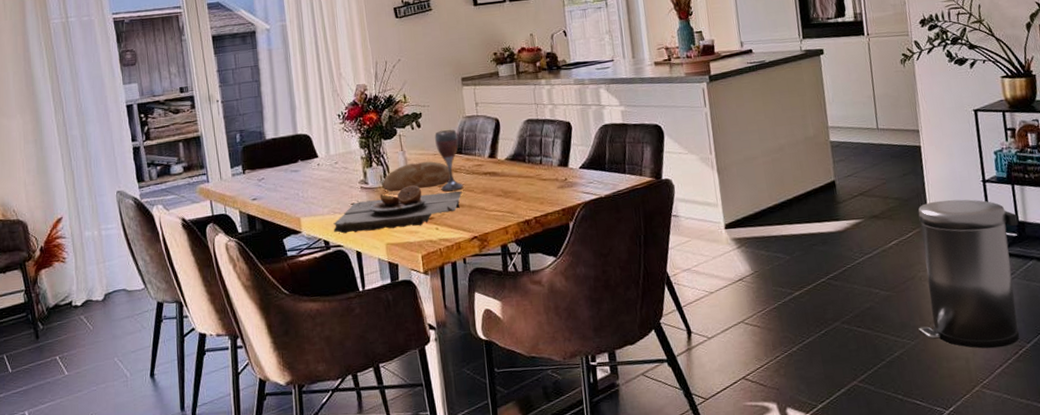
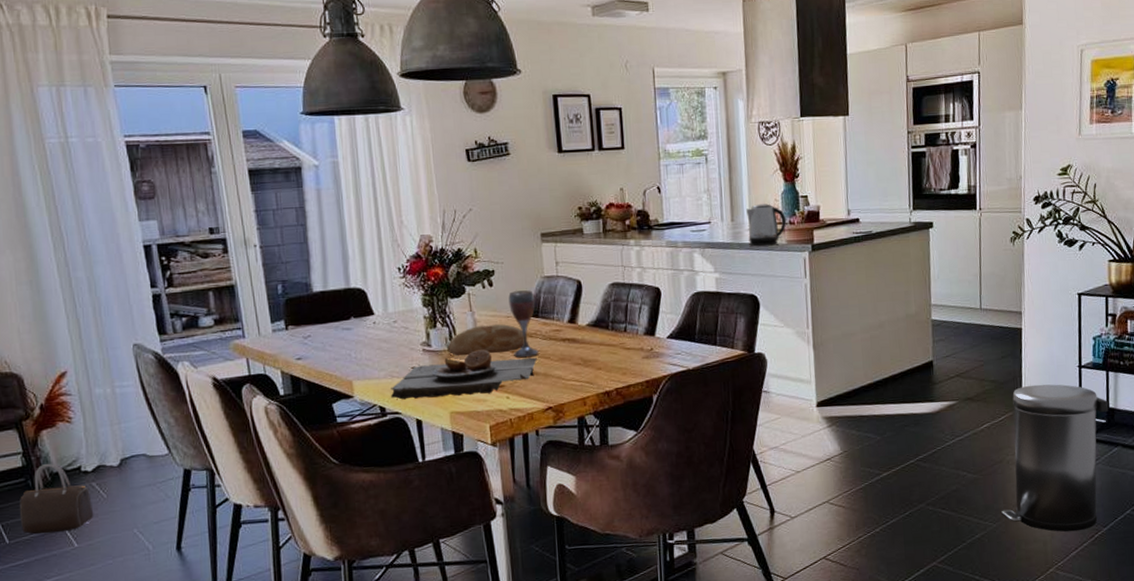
handbag: none [21,299,82,364] -> present [19,463,94,534]
kettle: none [646,40,684,81] -> present [746,204,787,247]

